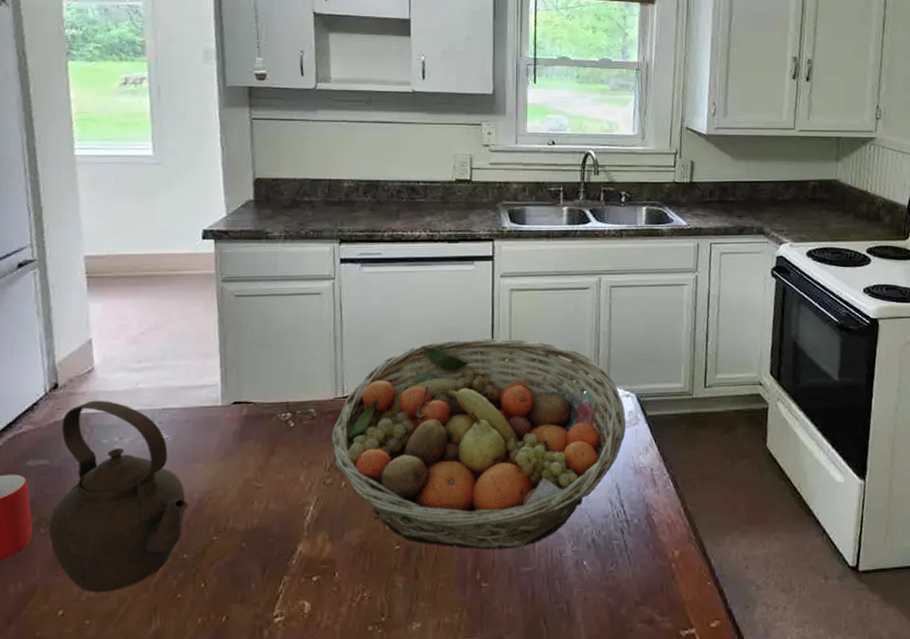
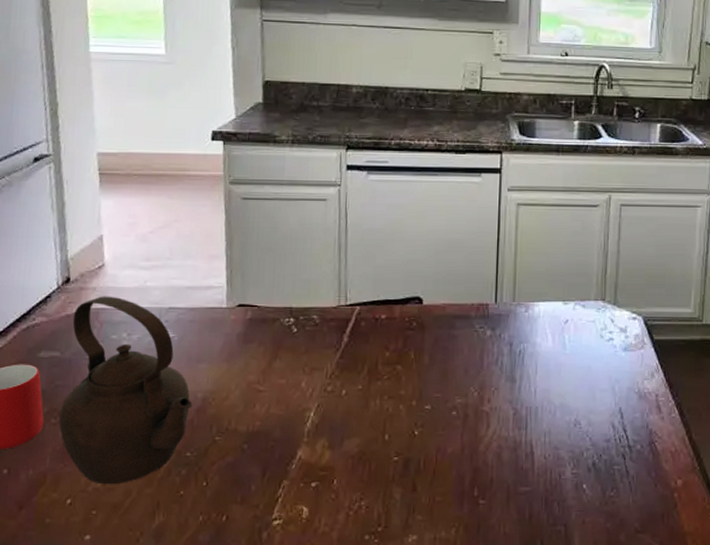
fruit basket: present [332,339,626,550] -> none [333,253,632,467]

